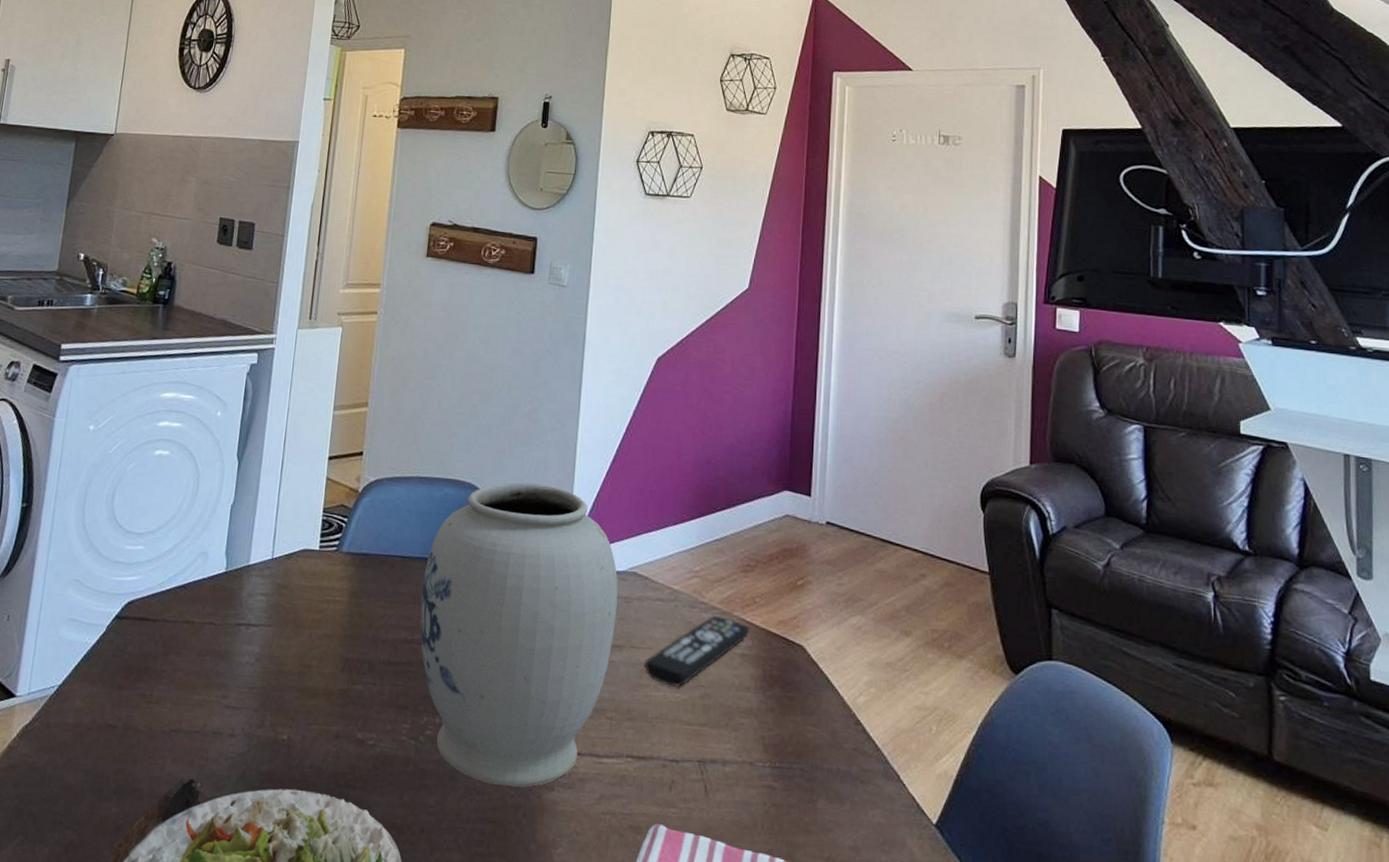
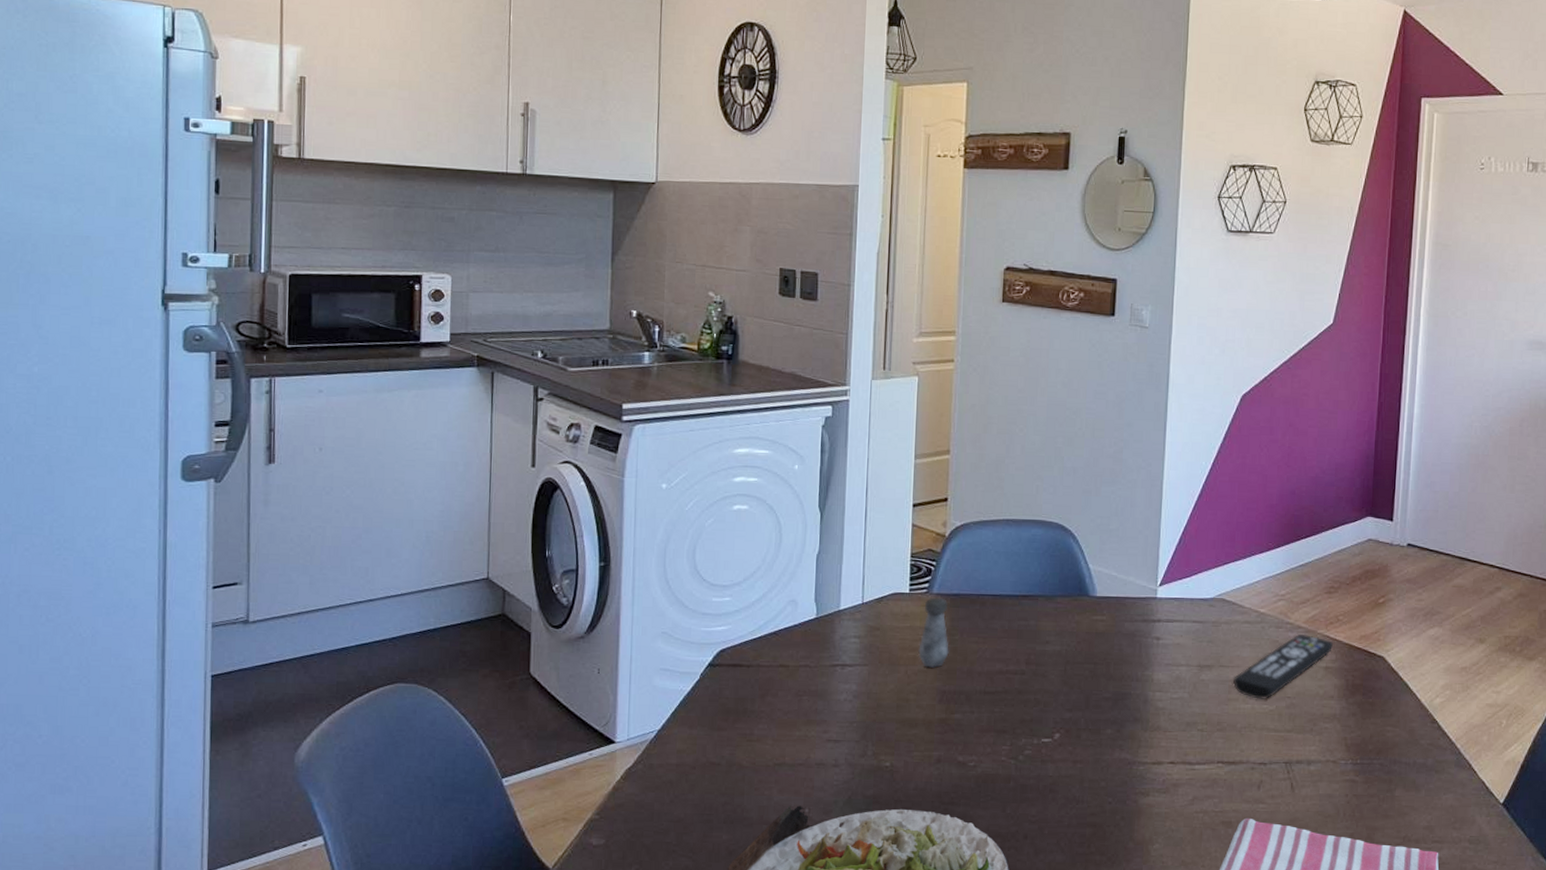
salt shaker: none [324,556,357,633] -> present [918,597,949,668]
vase: present [420,482,618,787] -> none [1013,520,1207,794]

